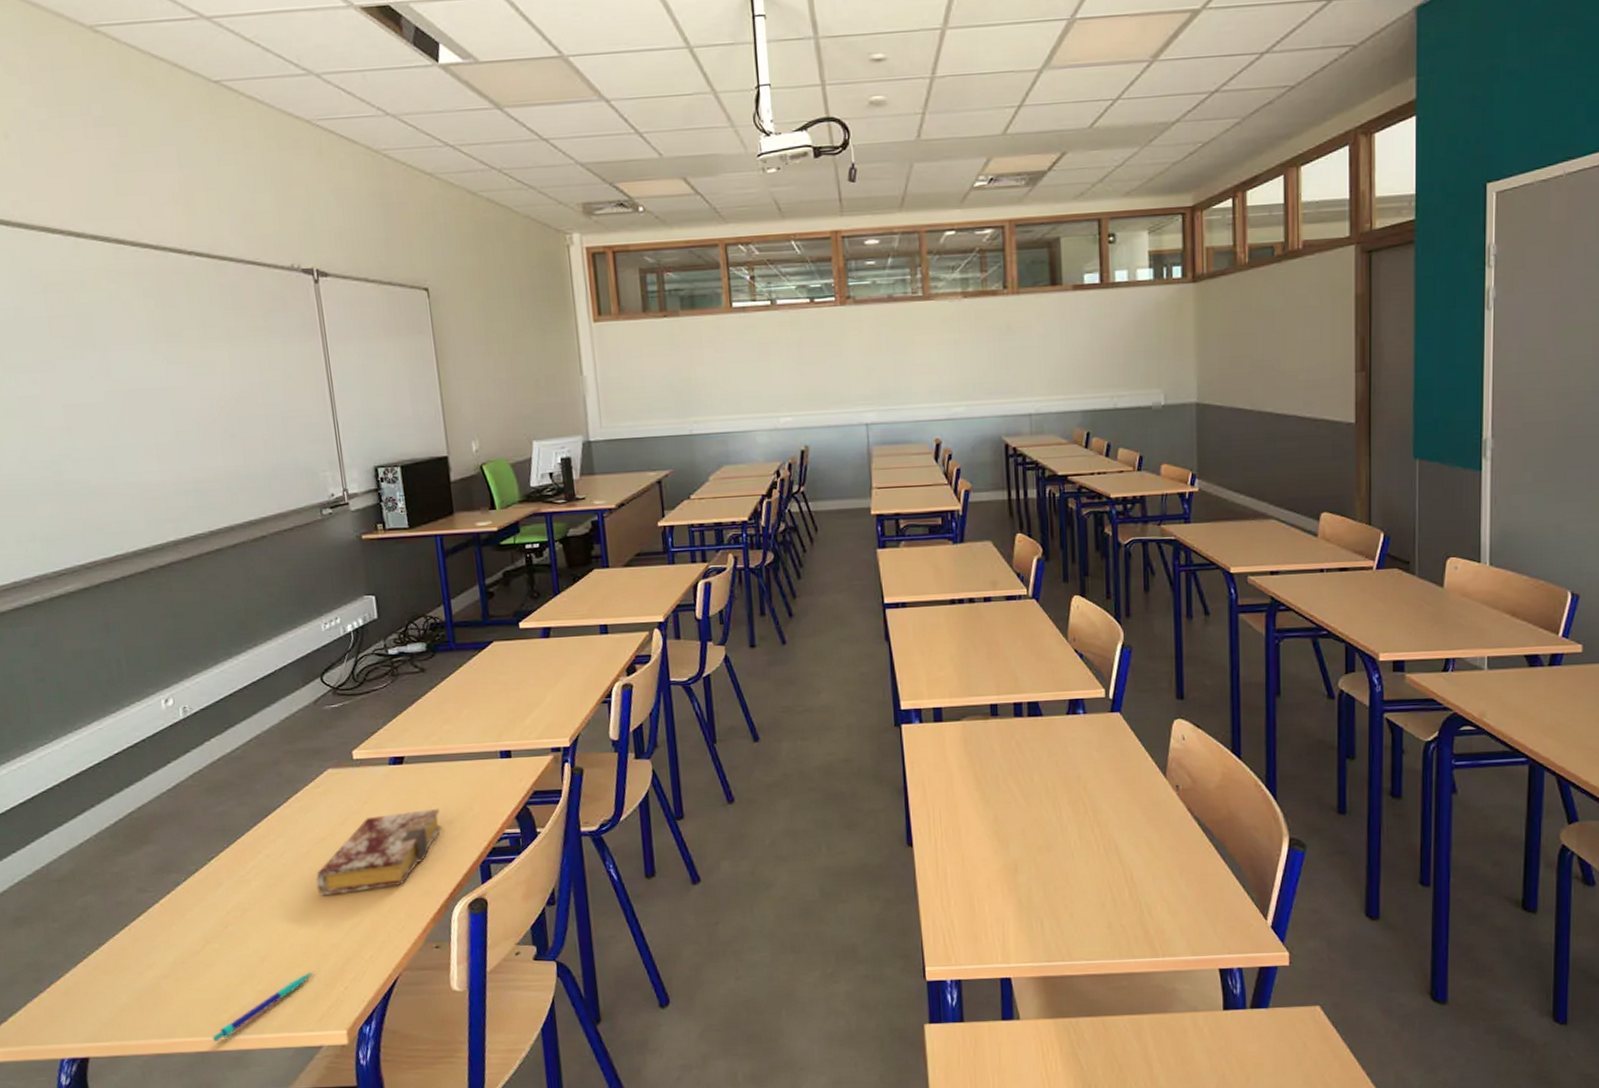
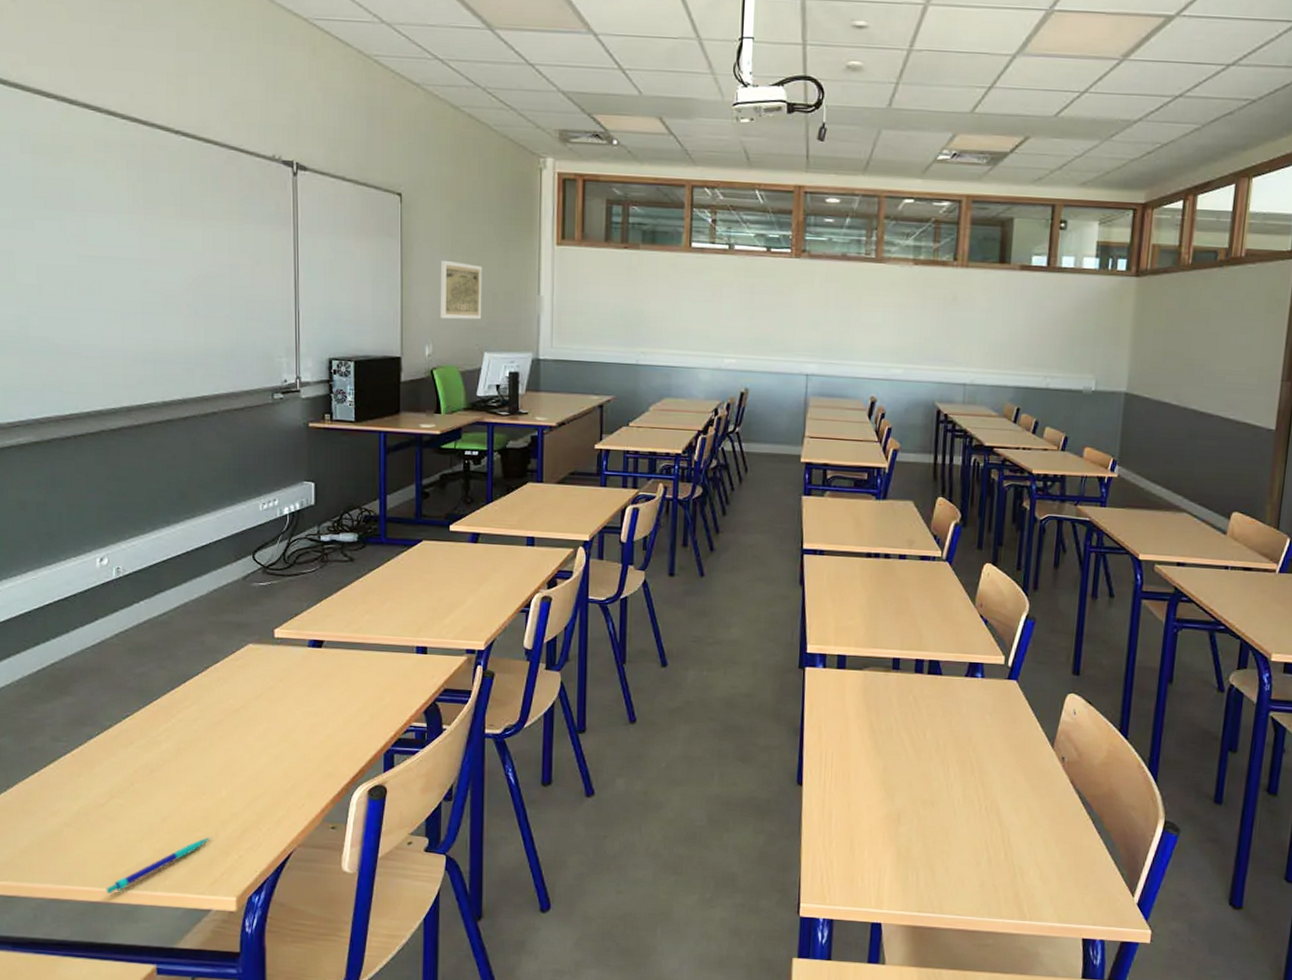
book: present [316,808,442,896] -> none [224,694,352,766]
map: none [477,351,526,412] -> present [440,260,482,320]

